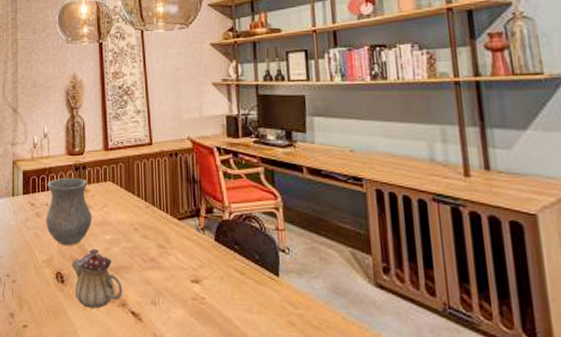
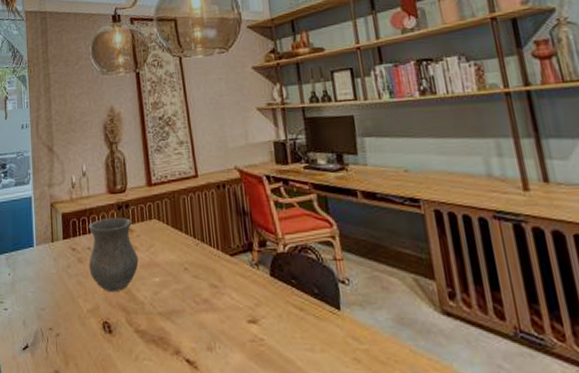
teapot: present [71,248,123,309] -> none [119,292,176,359]

